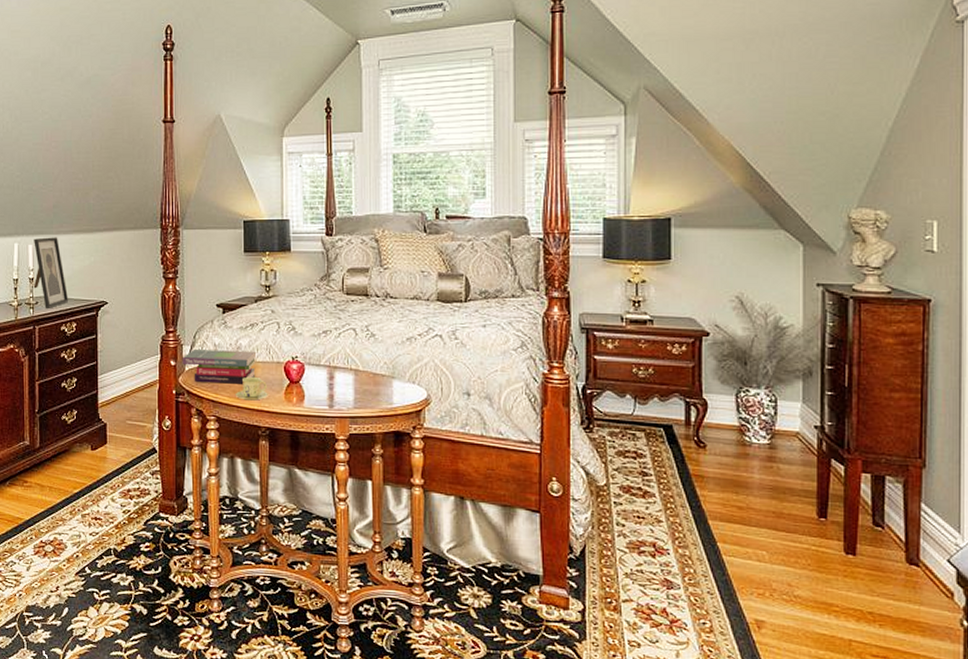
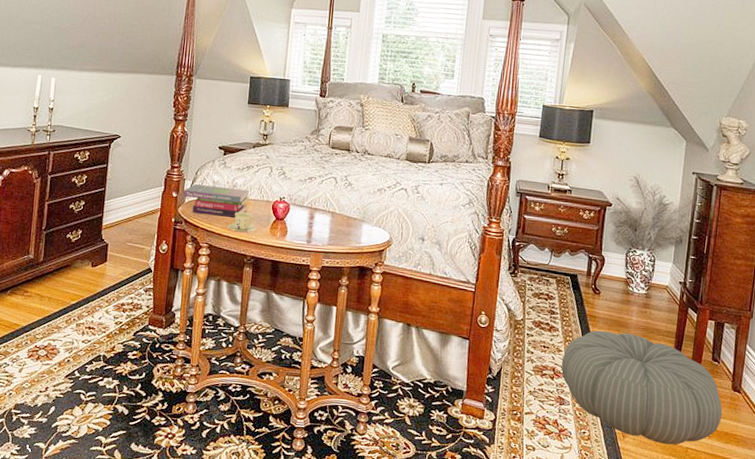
picture frame: present [33,237,69,308] -> none [52,72,85,137]
pouf: none [663,494,896,637] -> present [561,330,723,445]

